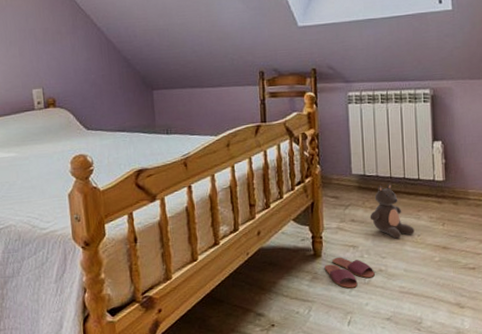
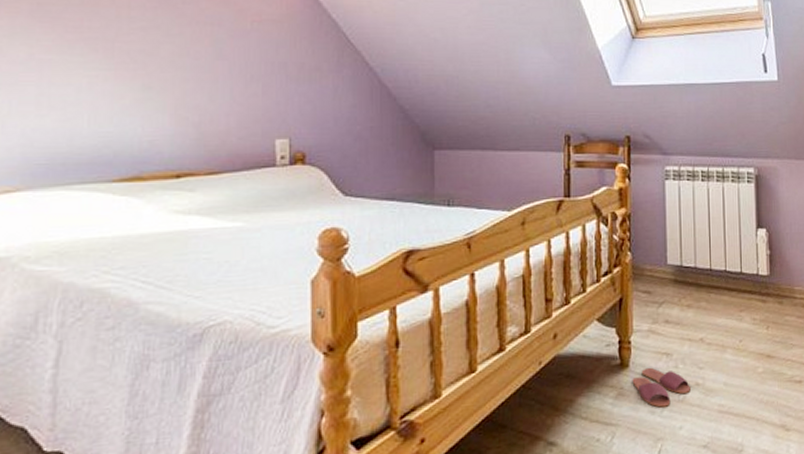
teddy bear: present [370,183,415,239] -> none [686,276,736,345]

